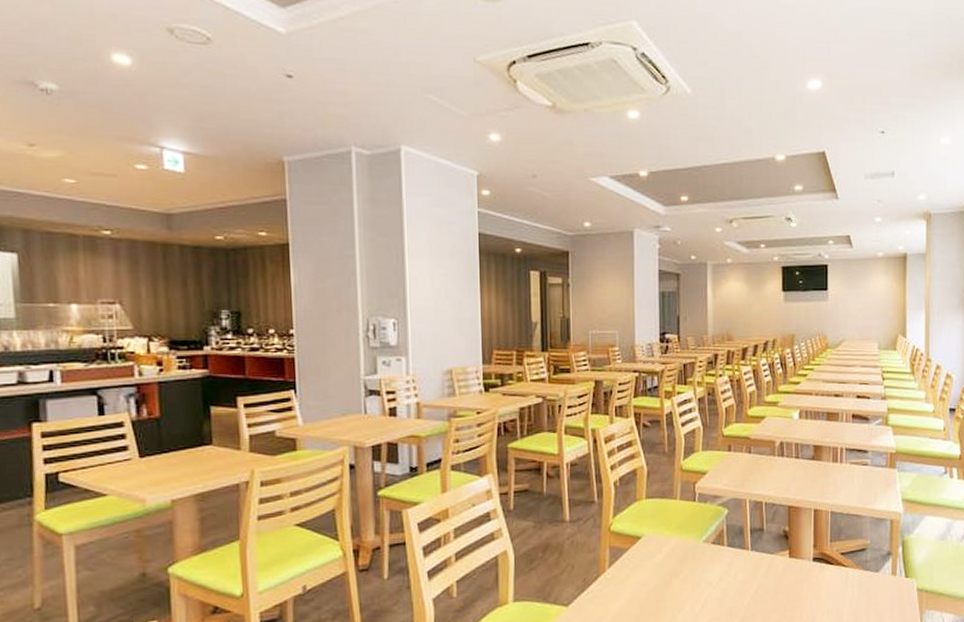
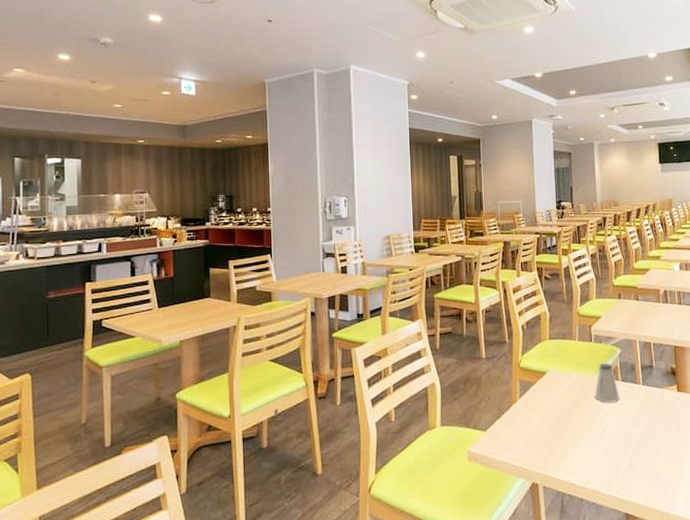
saltshaker: none [696,526,725,572] -> present [595,363,620,403]

